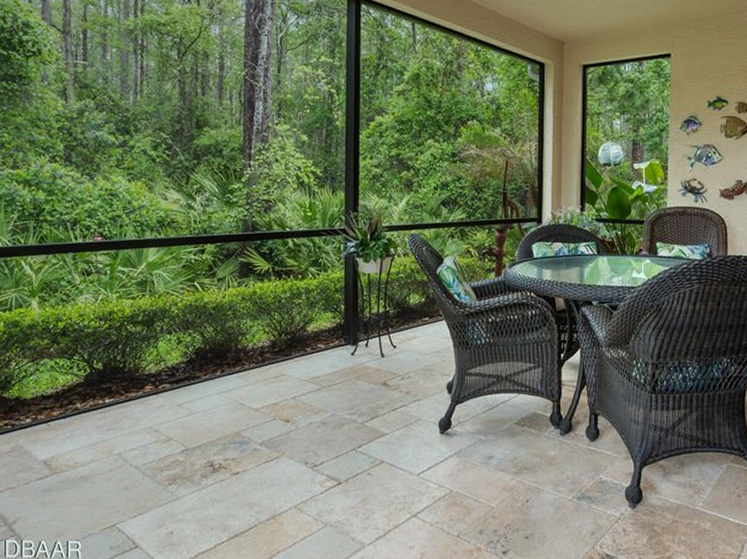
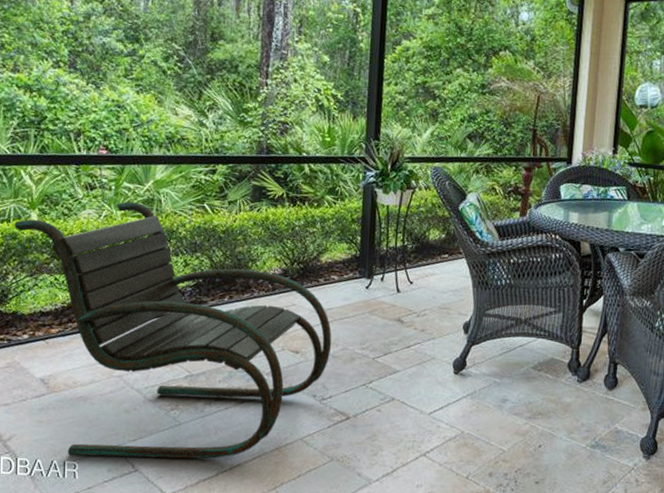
lounge chair: none [16,285,321,536] -> present [14,202,332,459]

